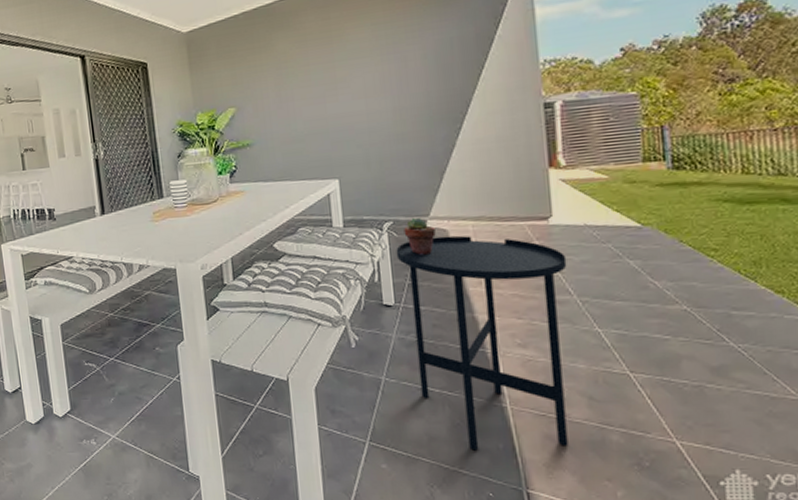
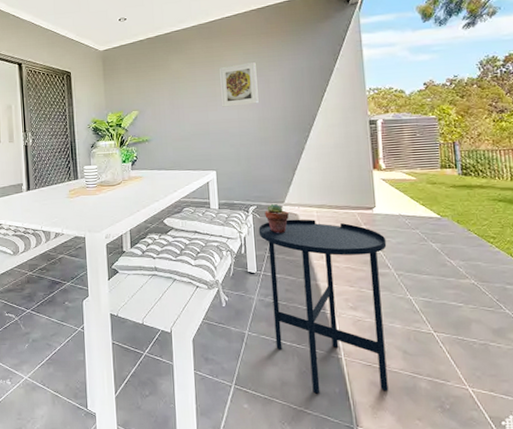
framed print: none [340,33,393,97] -> present [219,61,259,107]

